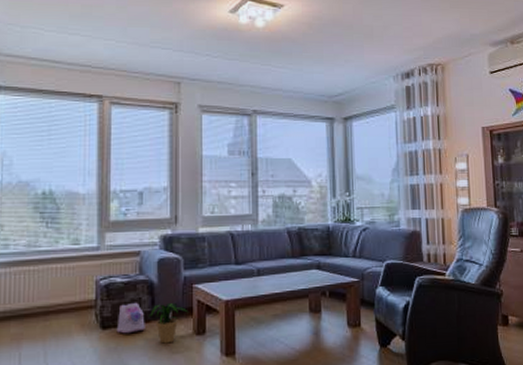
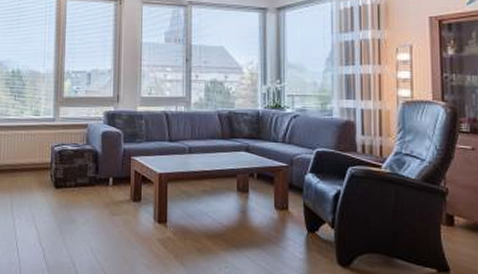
plush toy: present [116,302,145,334] -> none [67,168,90,194]
potted plant: present [148,303,188,344] -> none [93,171,127,206]

